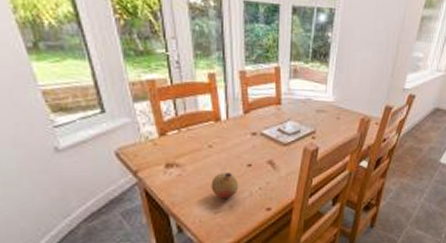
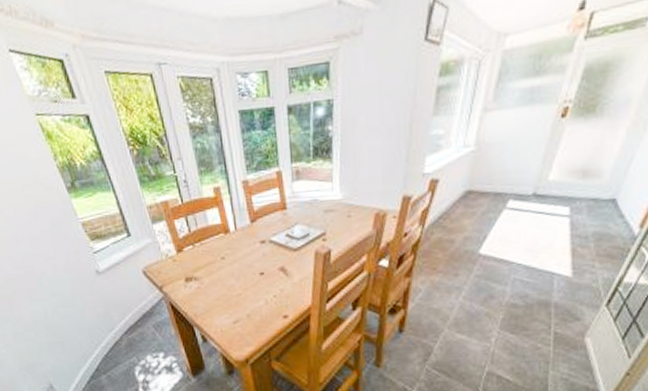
fruit: present [211,171,239,199] -> none [227,281,254,309]

